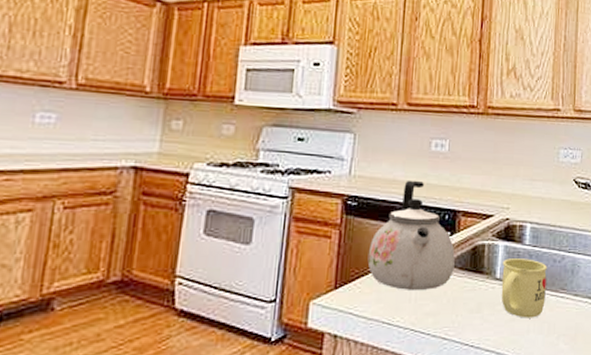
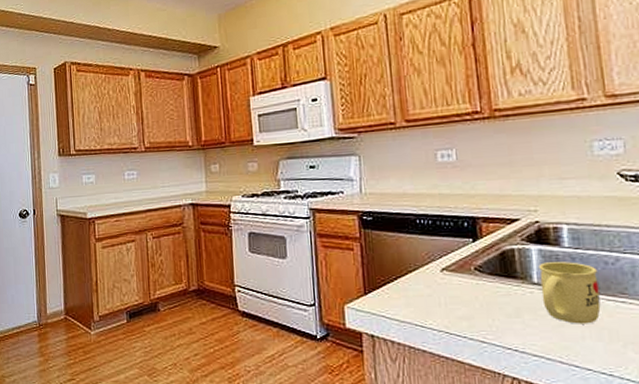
kettle: present [367,180,455,290] -> none [390,191,483,295]

